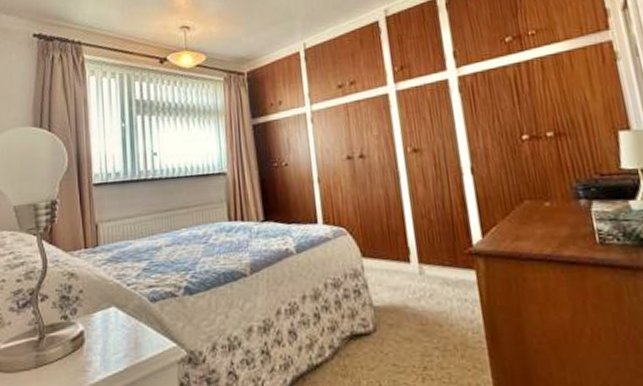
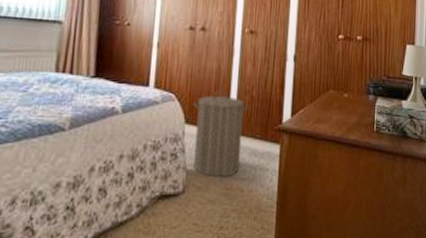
laundry hamper: none [366,217,433,313] -> present [193,90,249,178]

